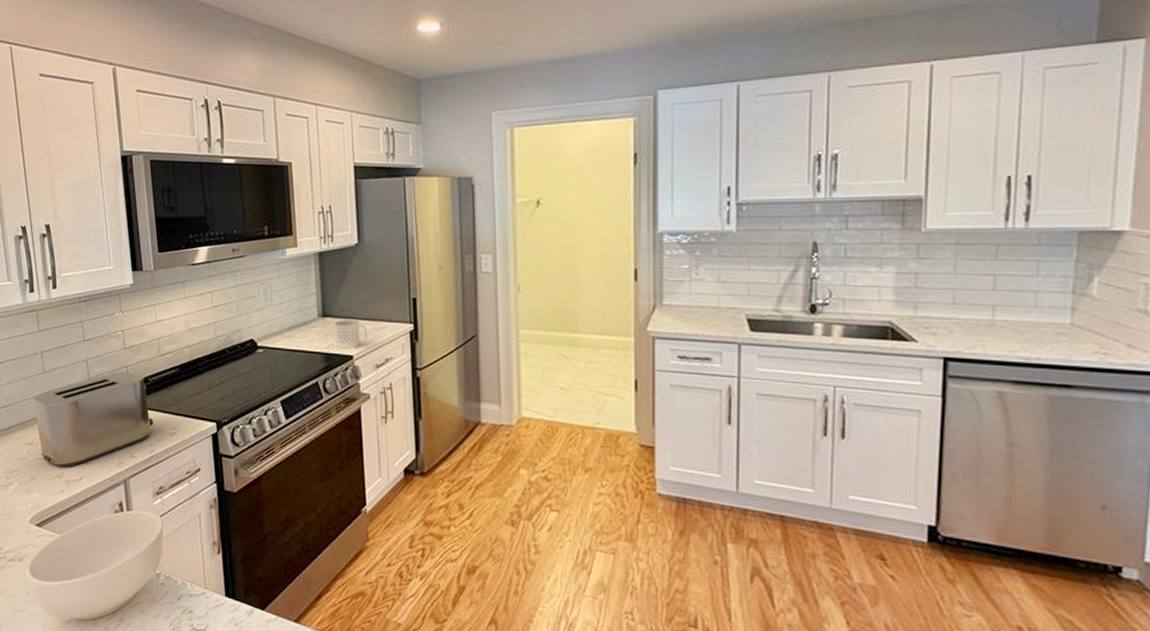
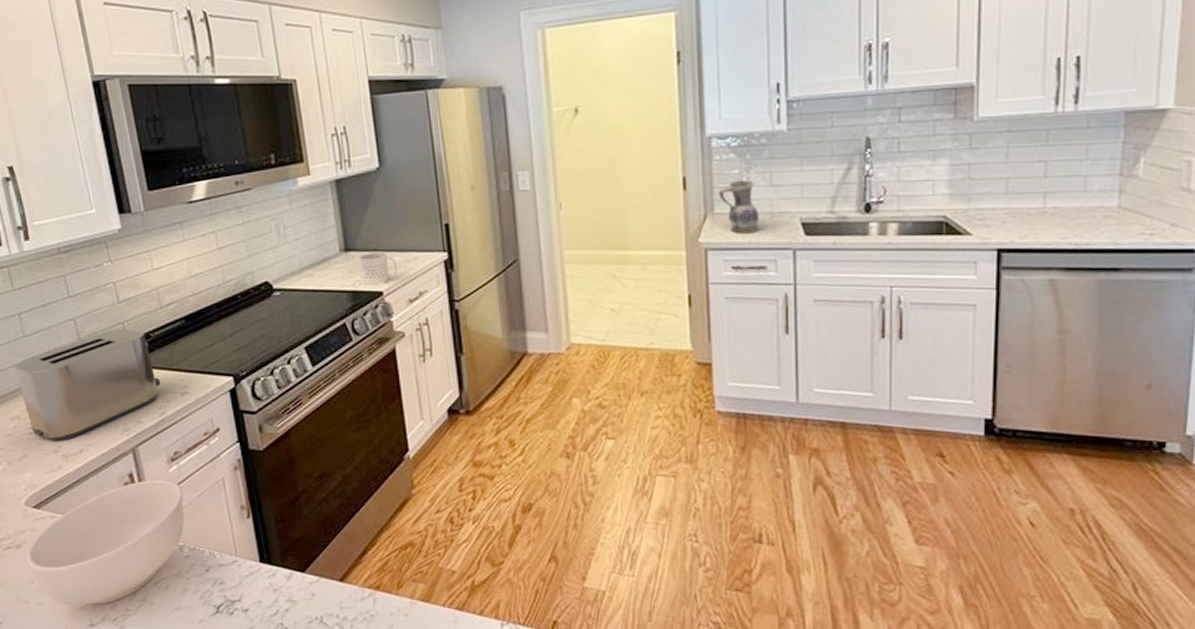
ceramic jug: none [668,274,707,326] -> present [719,179,760,234]

